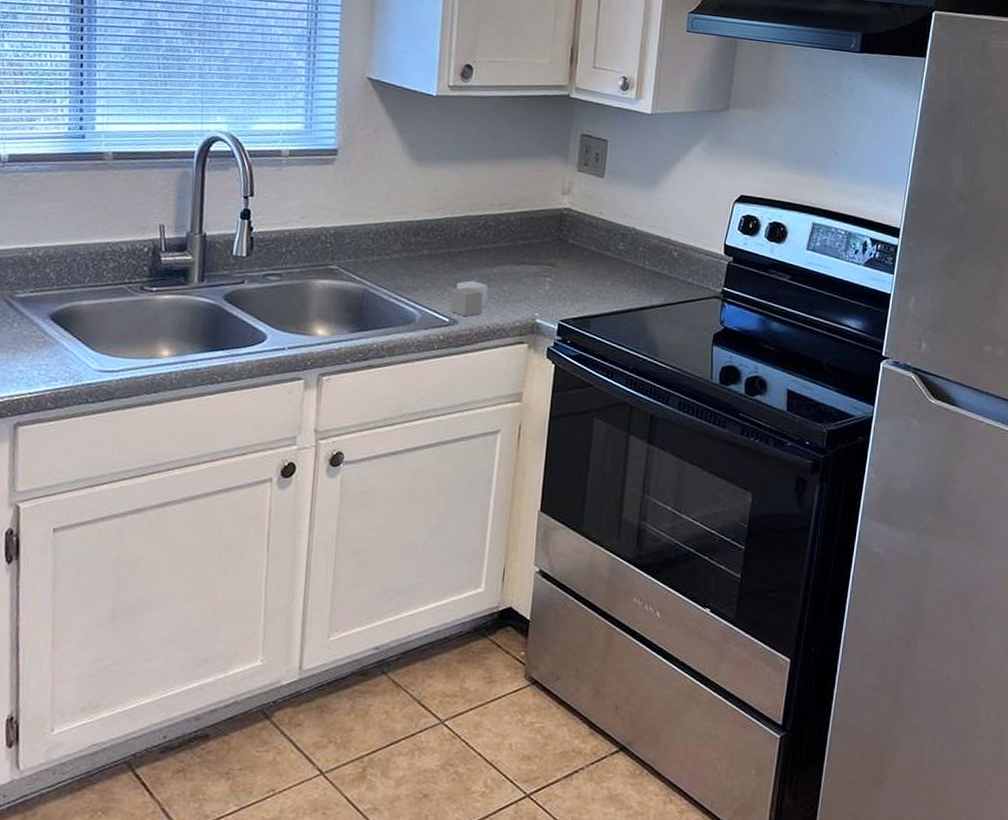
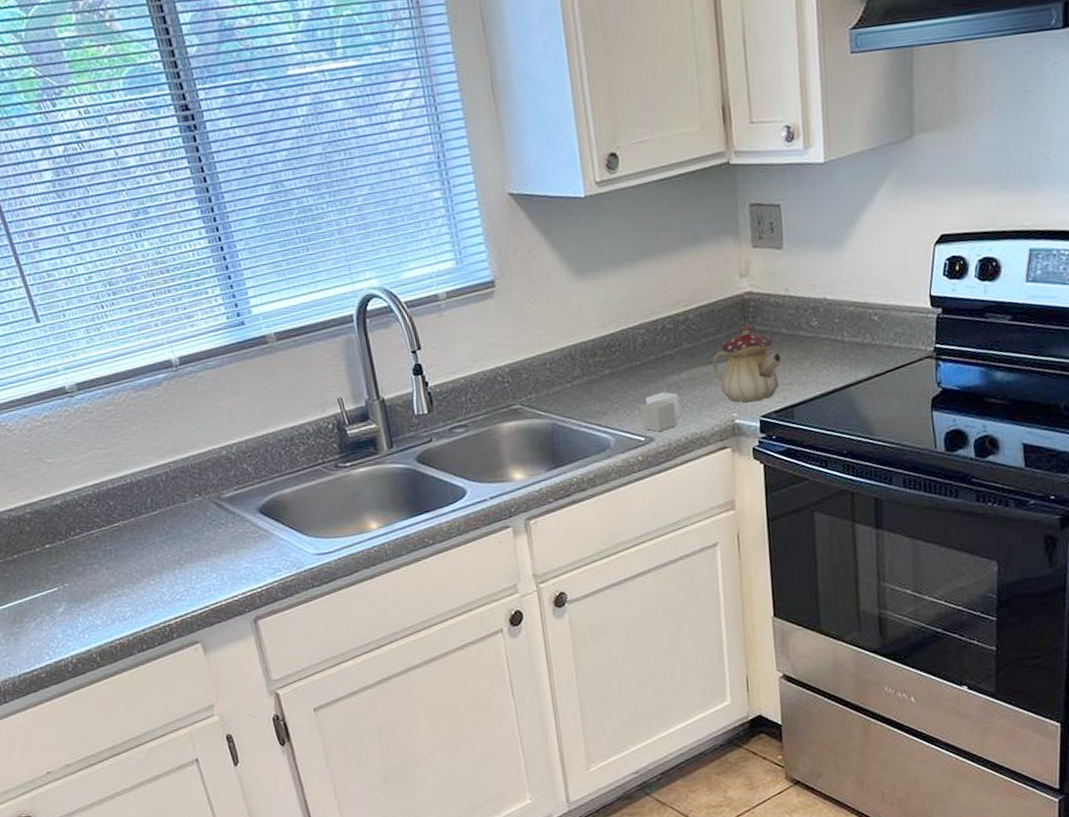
teapot: none [524,236,589,306] -> present [712,324,784,403]

